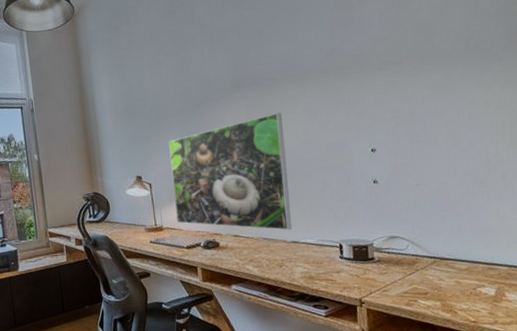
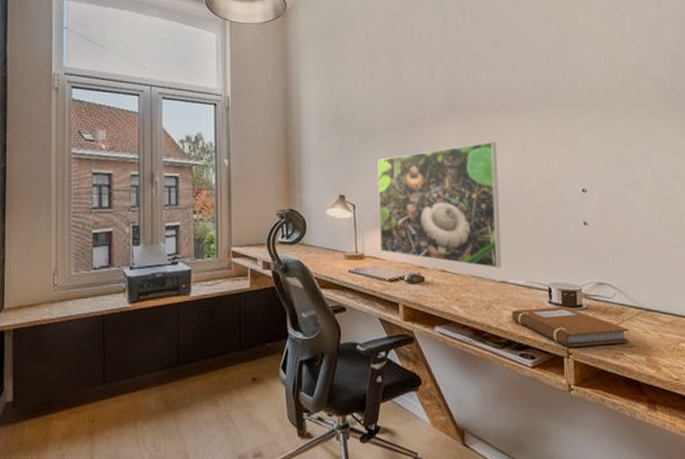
notebook: none [304,260,424,297] -> present [512,306,630,347]

